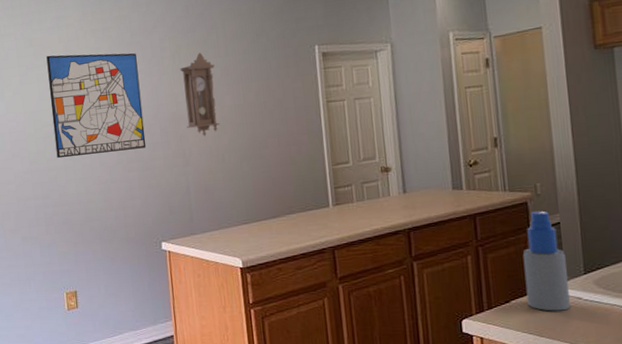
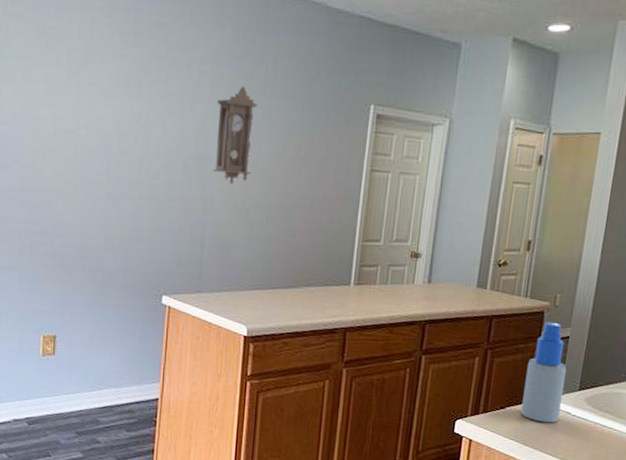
wall art: present [46,53,147,159] -> none [55,52,169,185]

